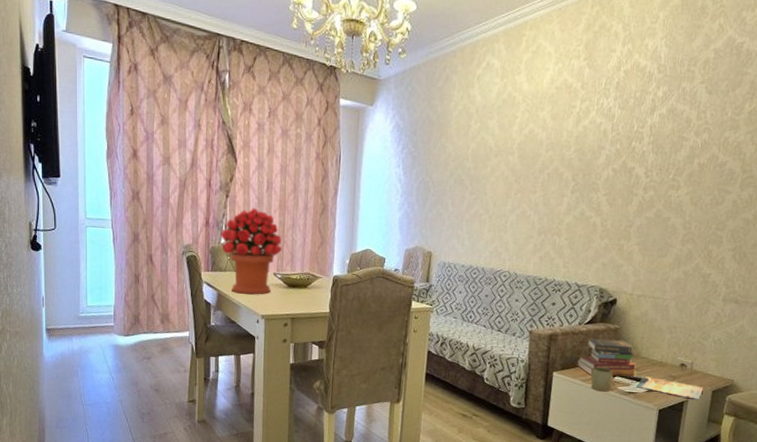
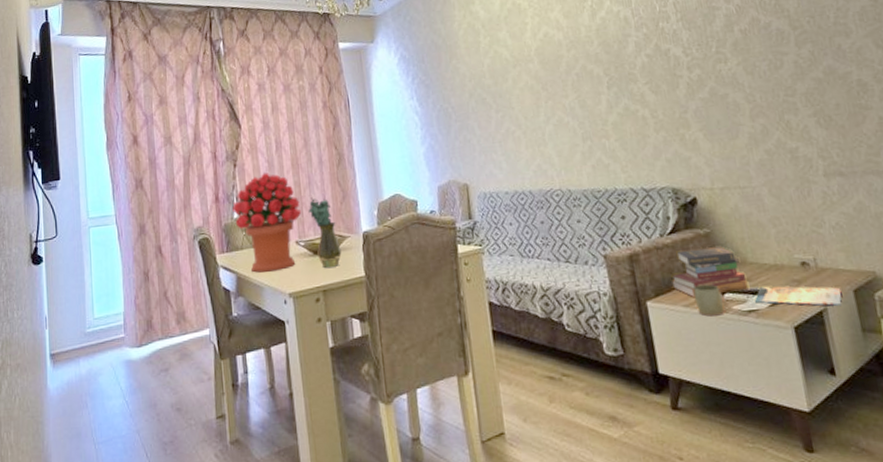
vase: none [289,238,313,300] -> present [308,197,342,268]

